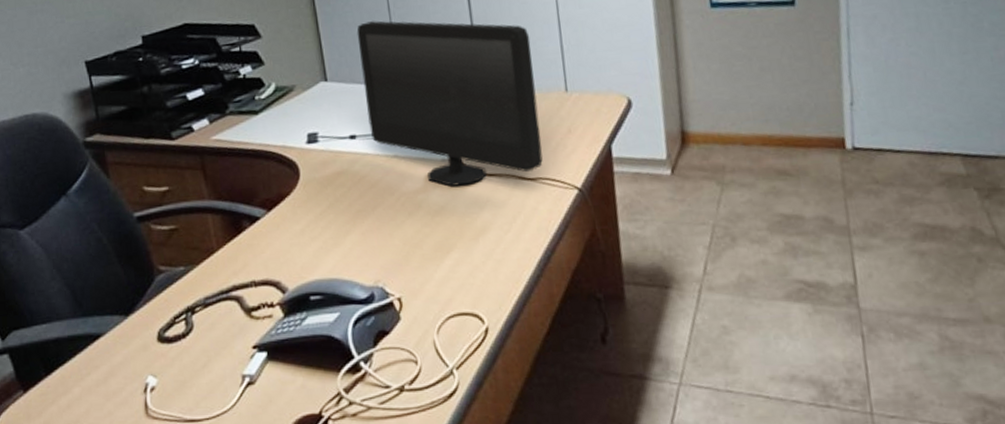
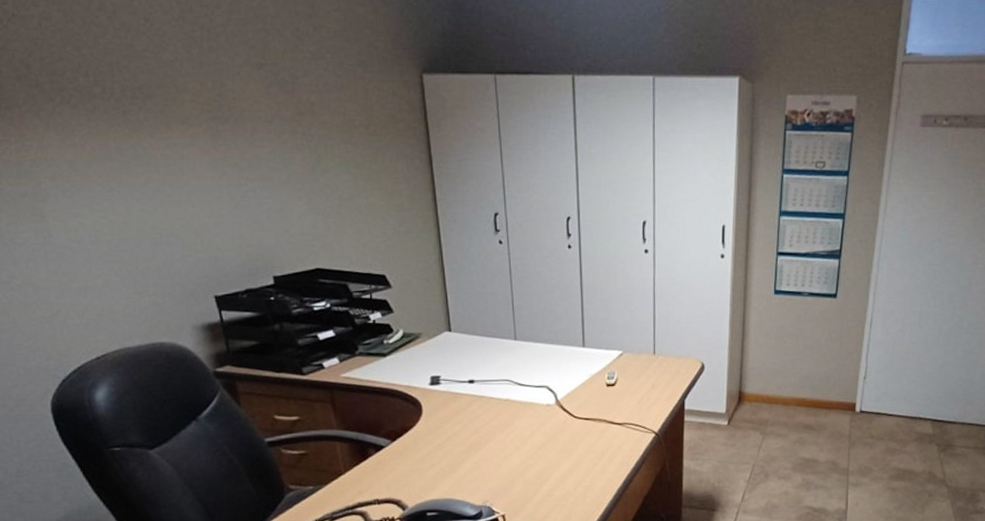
computer monitor: present [356,21,543,186] -> none [480,281,630,427]

